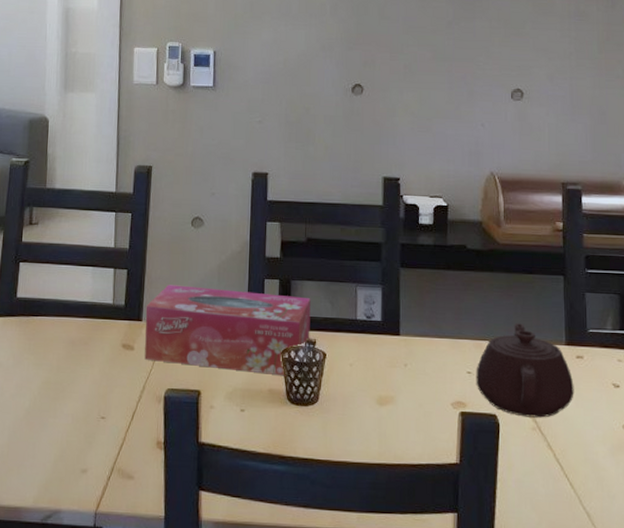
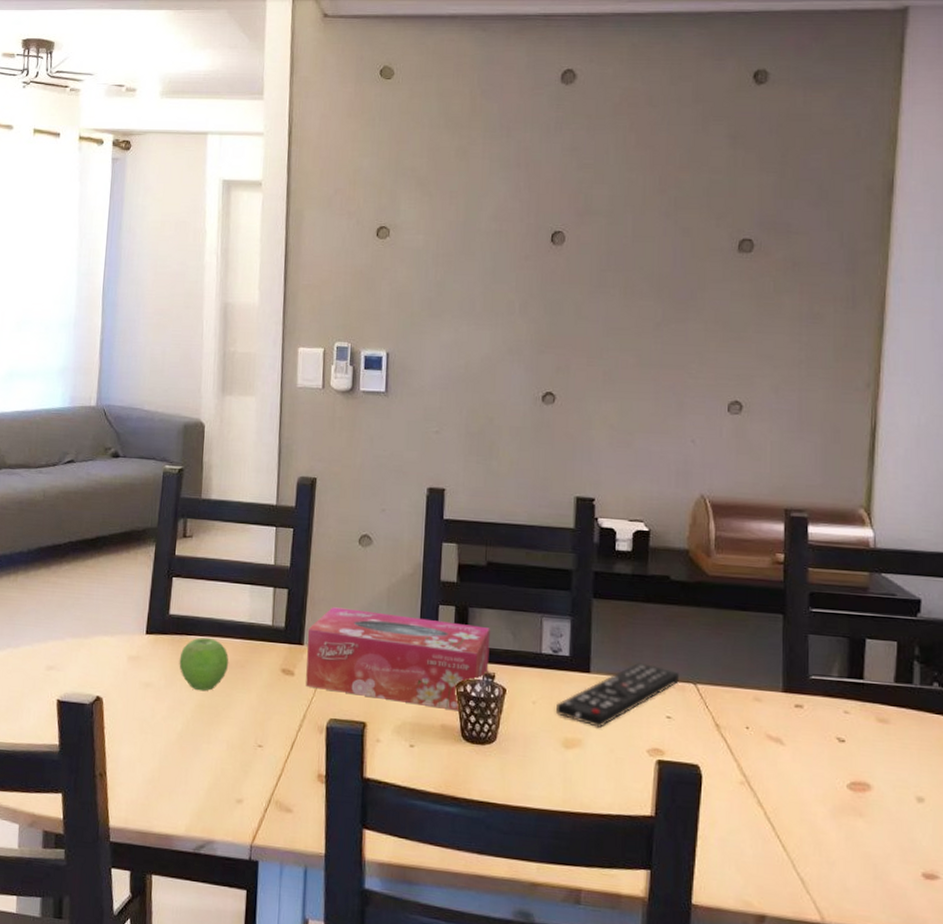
fruit: none [26,318,73,369] -> present [179,637,229,691]
remote control: none [371,324,477,385] -> present [556,662,679,728]
teapot: present [476,323,574,418] -> none [676,665,791,772]

